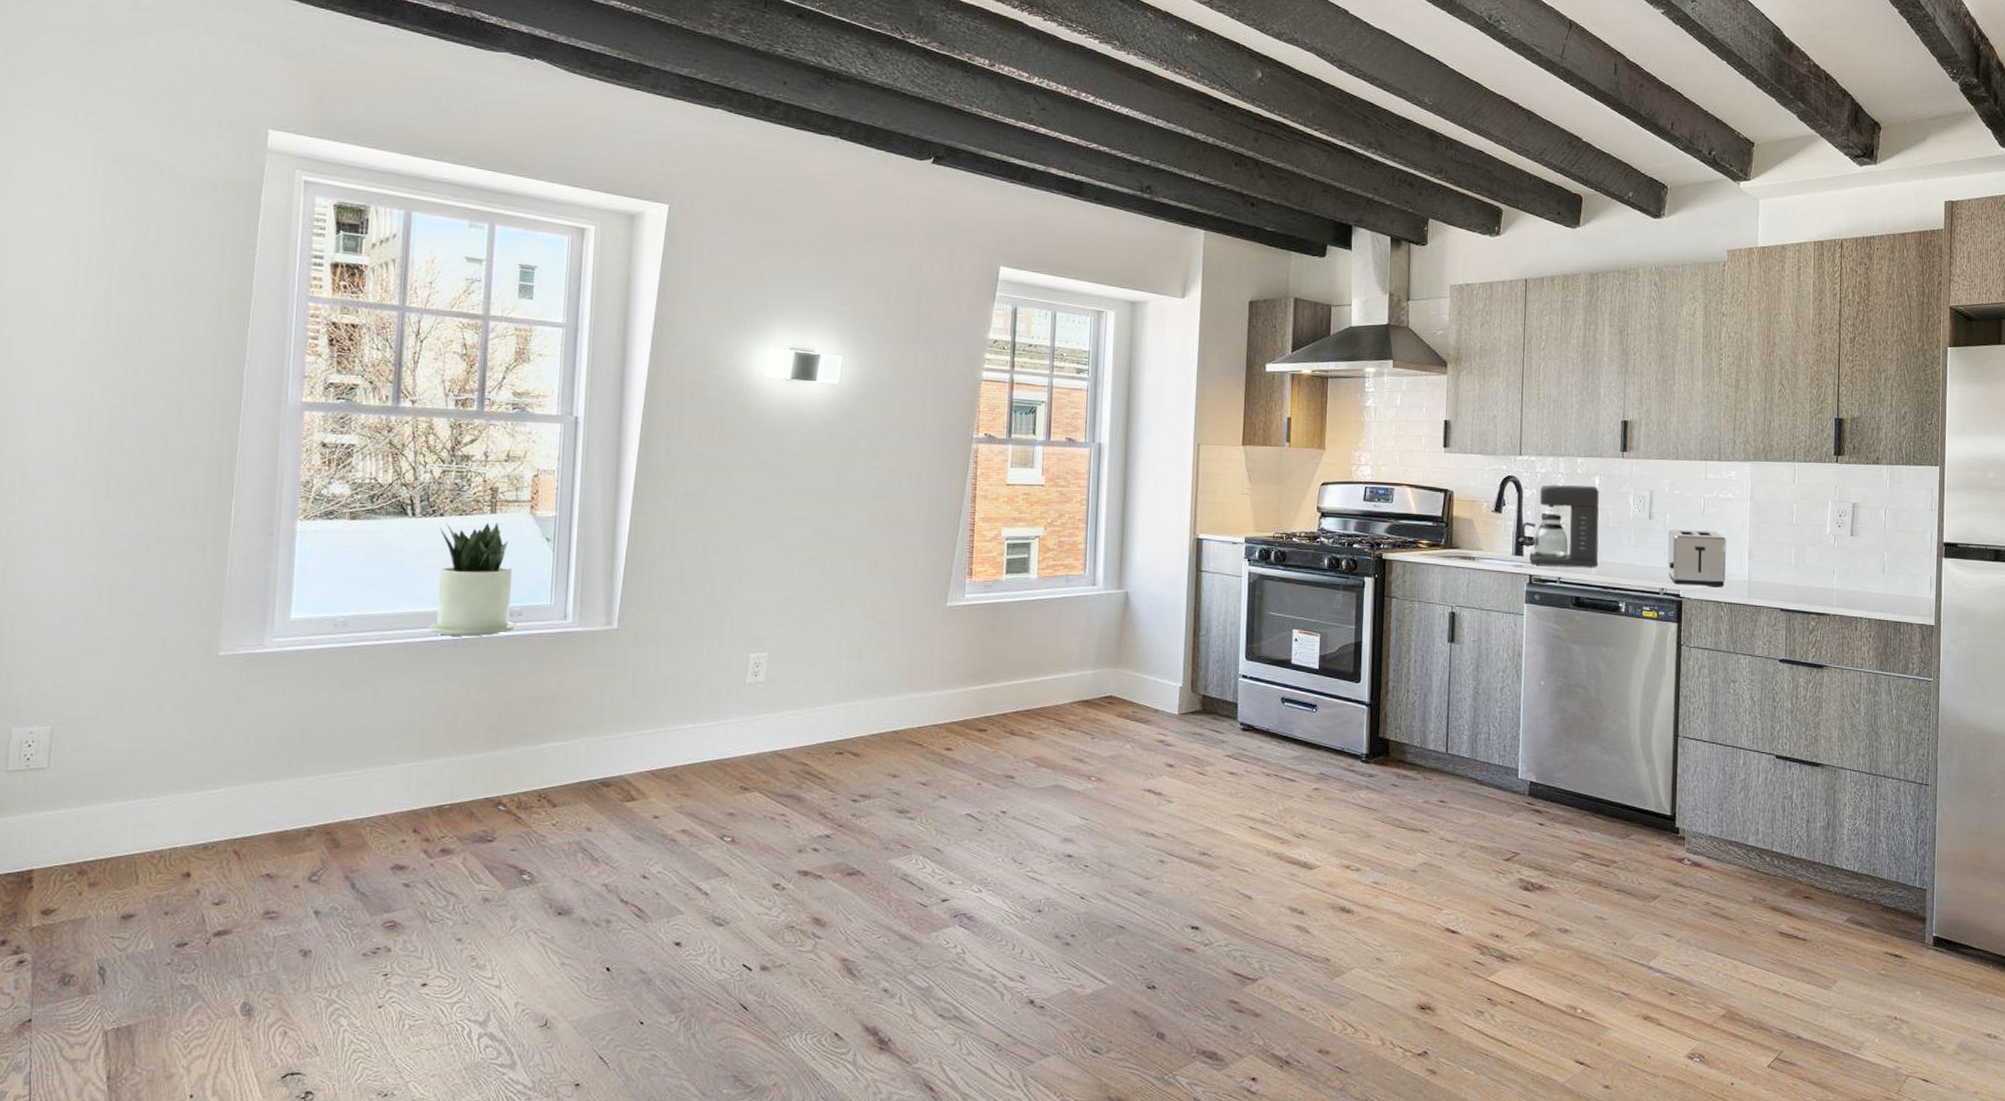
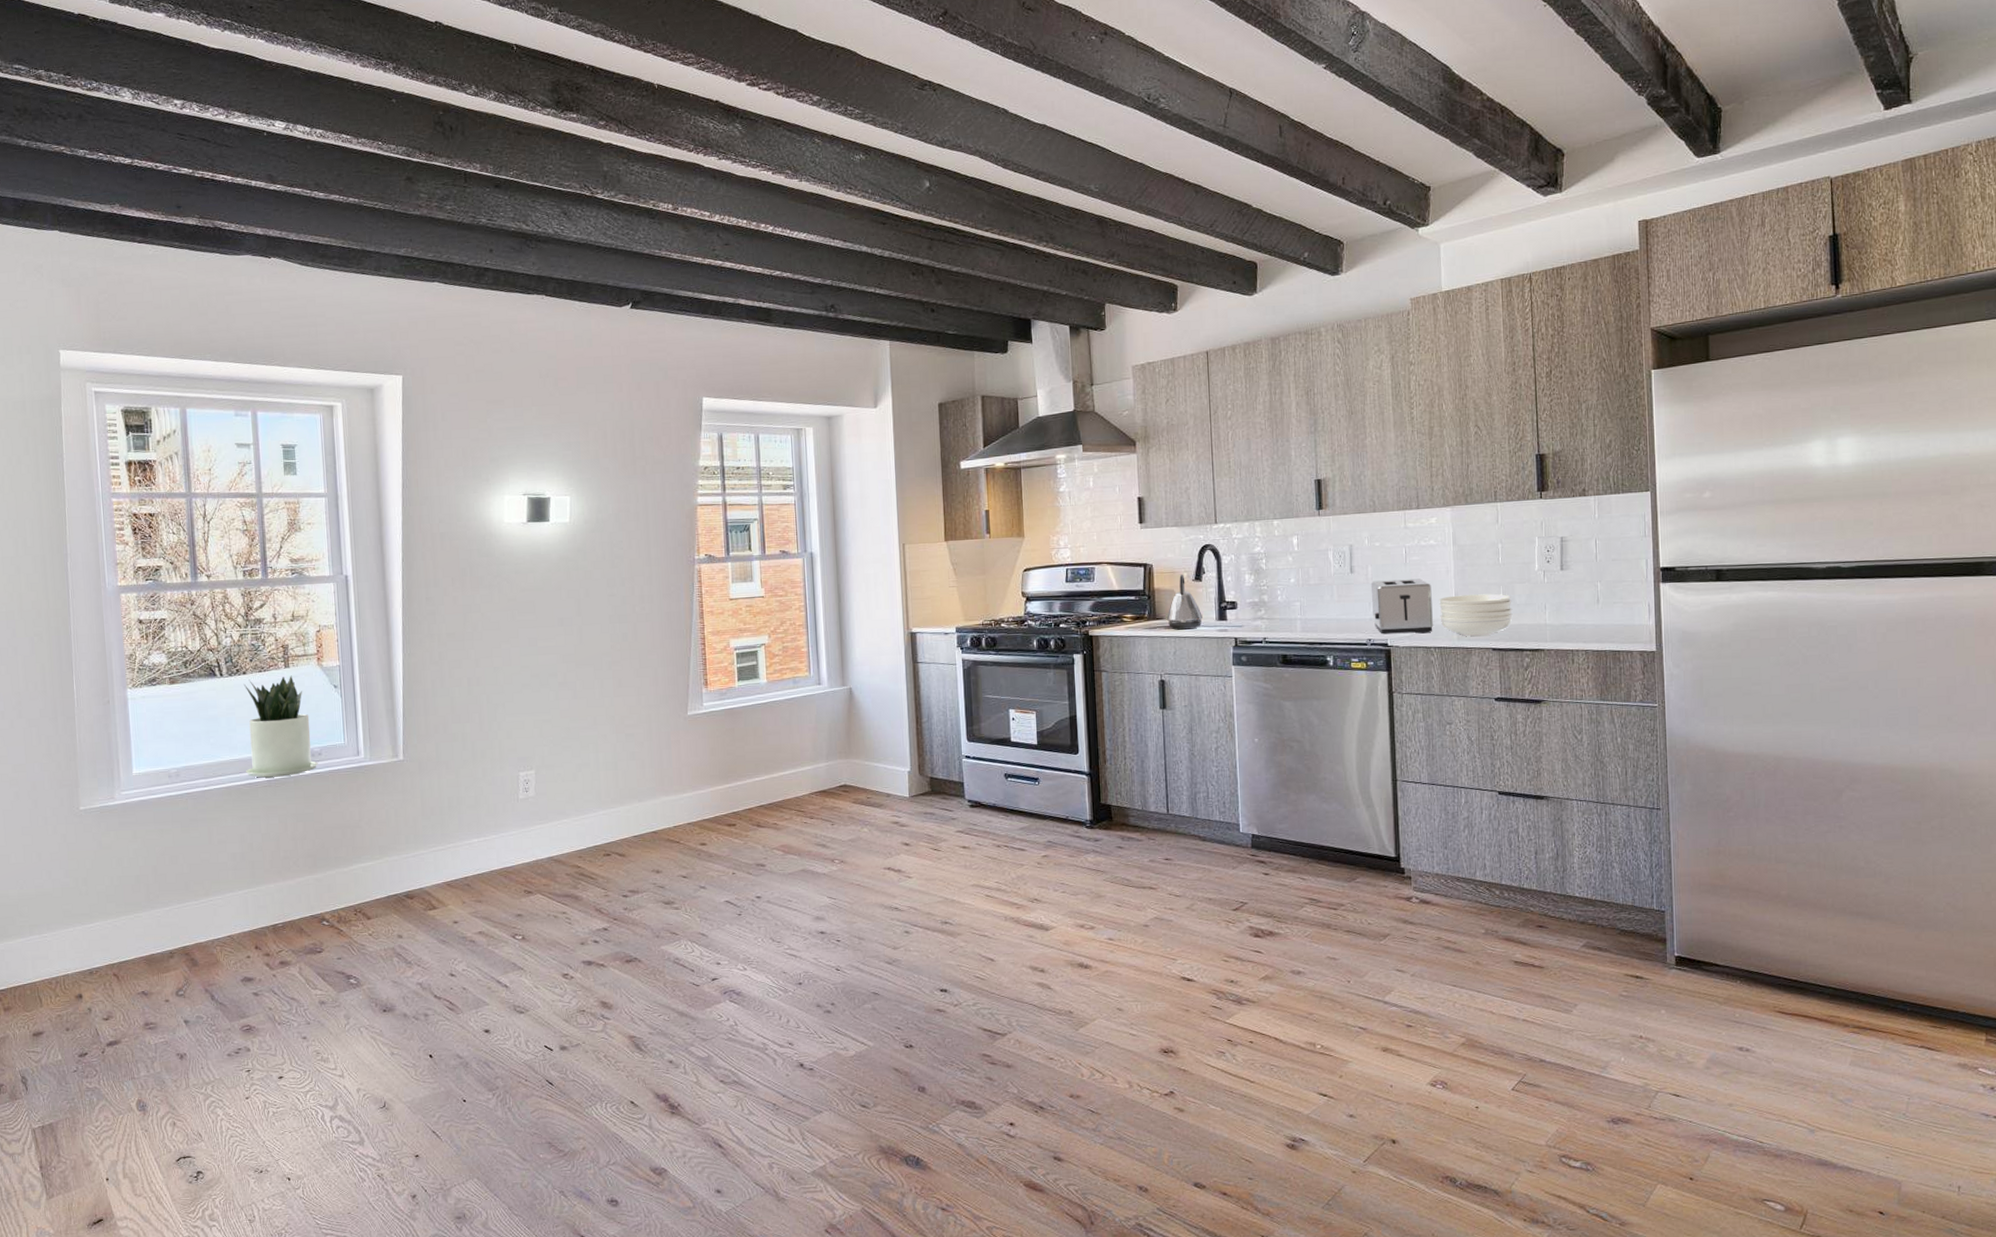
kettle: none [1463,505,1499,562] -> present [1167,575,1202,630]
coffee maker: present [1521,485,1599,568] -> none [1222,545,1302,628]
bowl: none [1732,551,1803,595] -> present [1438,593,1513,636]

